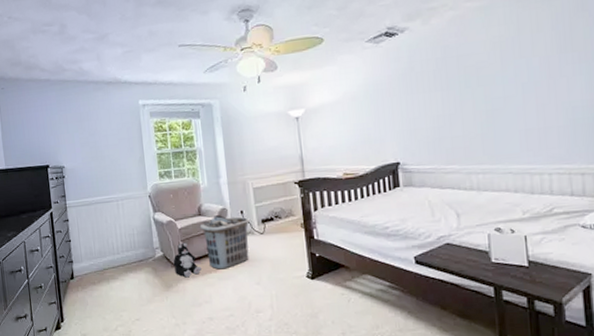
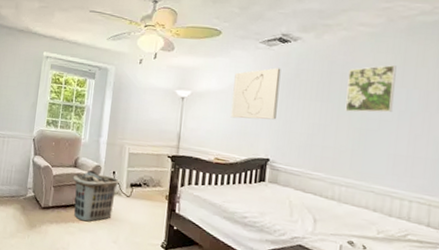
plush toy: present [173,242,201,278] -> none [41,188,66,222]
wall art: none [347,64,398,128] -> present [230,68,281,120]
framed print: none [463,36,515,96] -> present [345,65,397,113]

